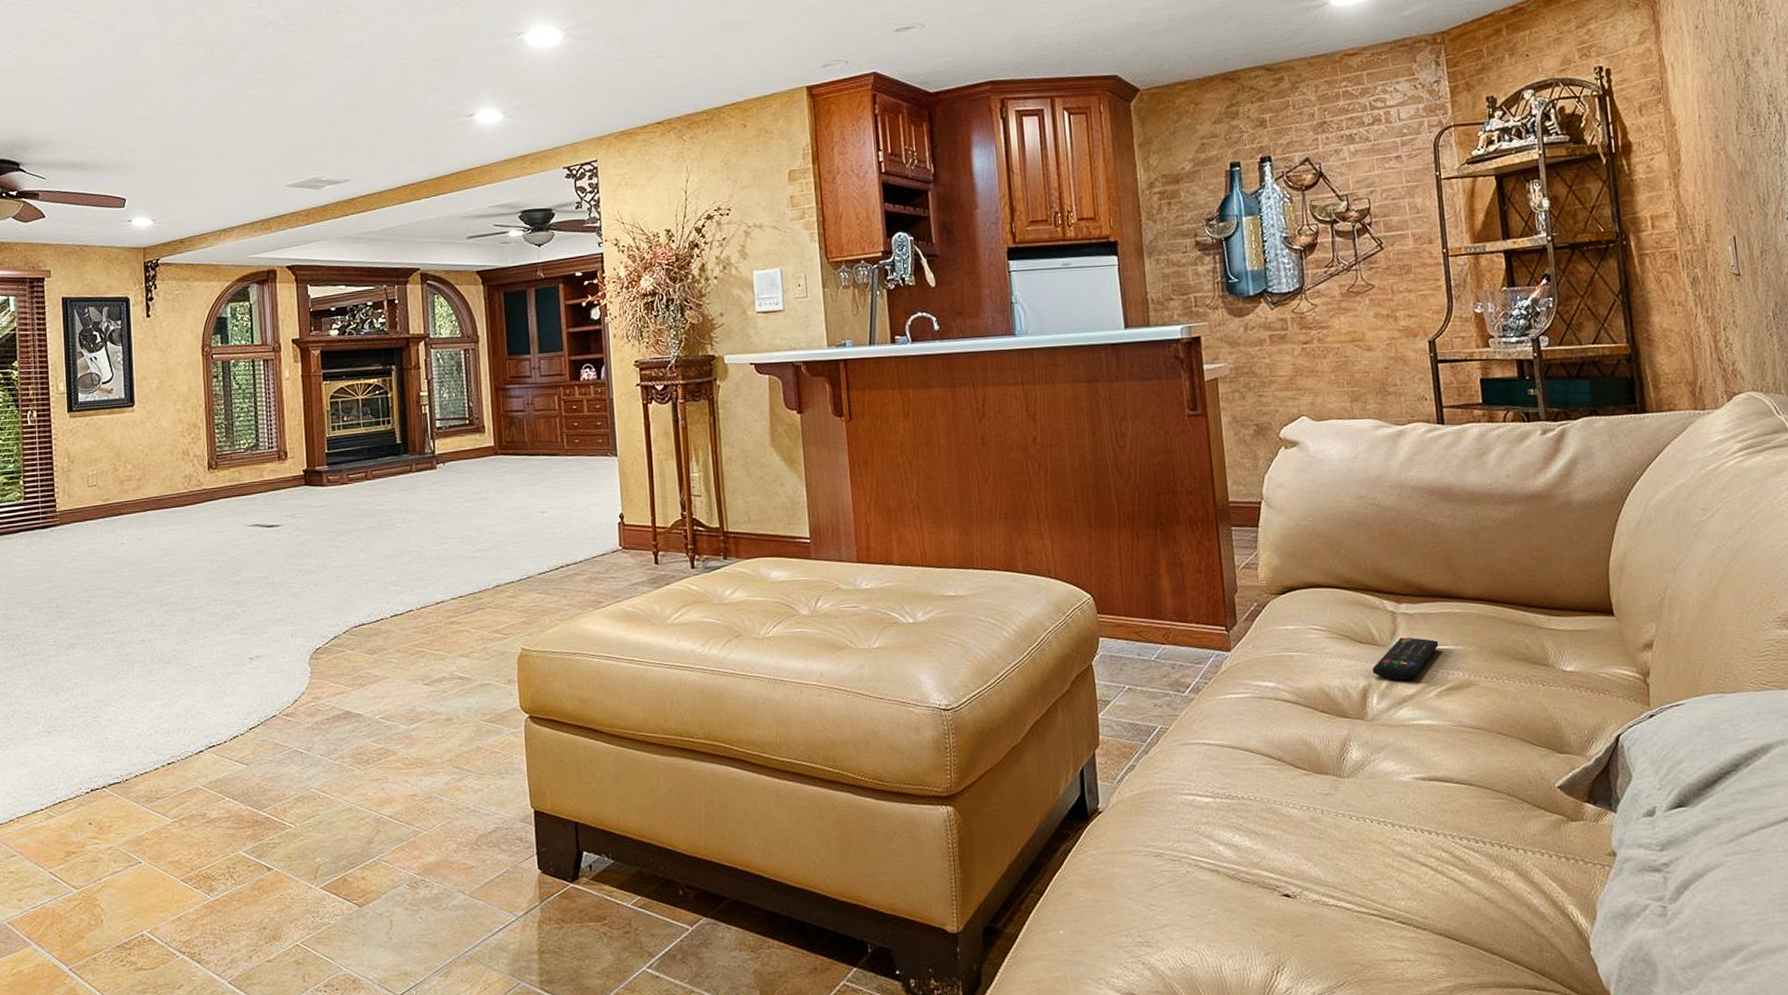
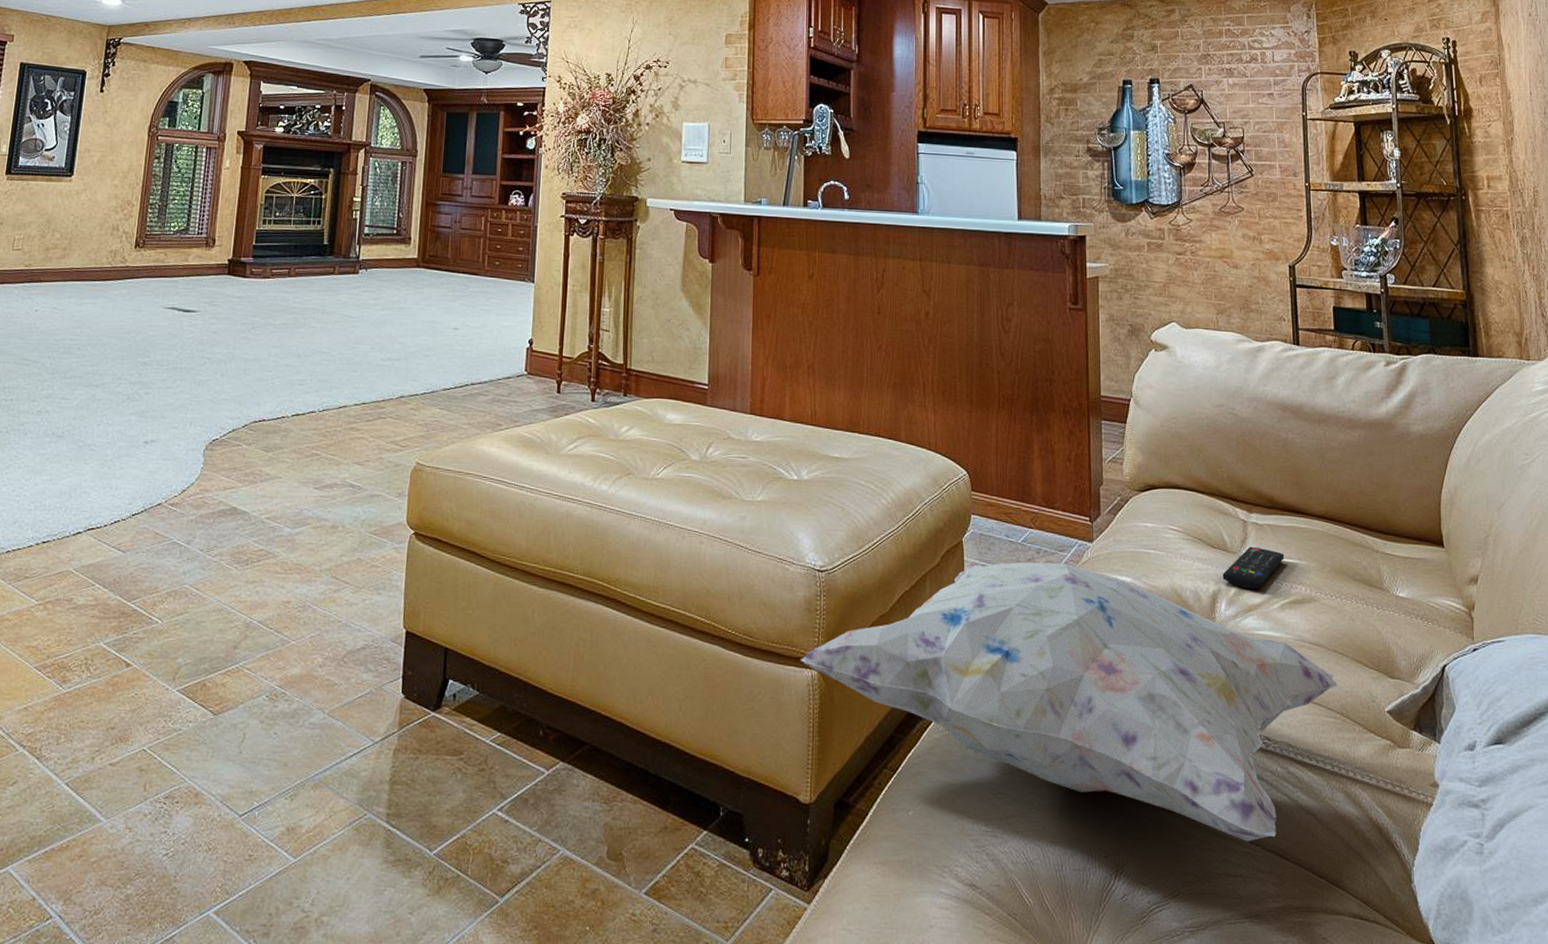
decorative pillow: none [933,676,1503,928] -> present [800,562,1337,842]

